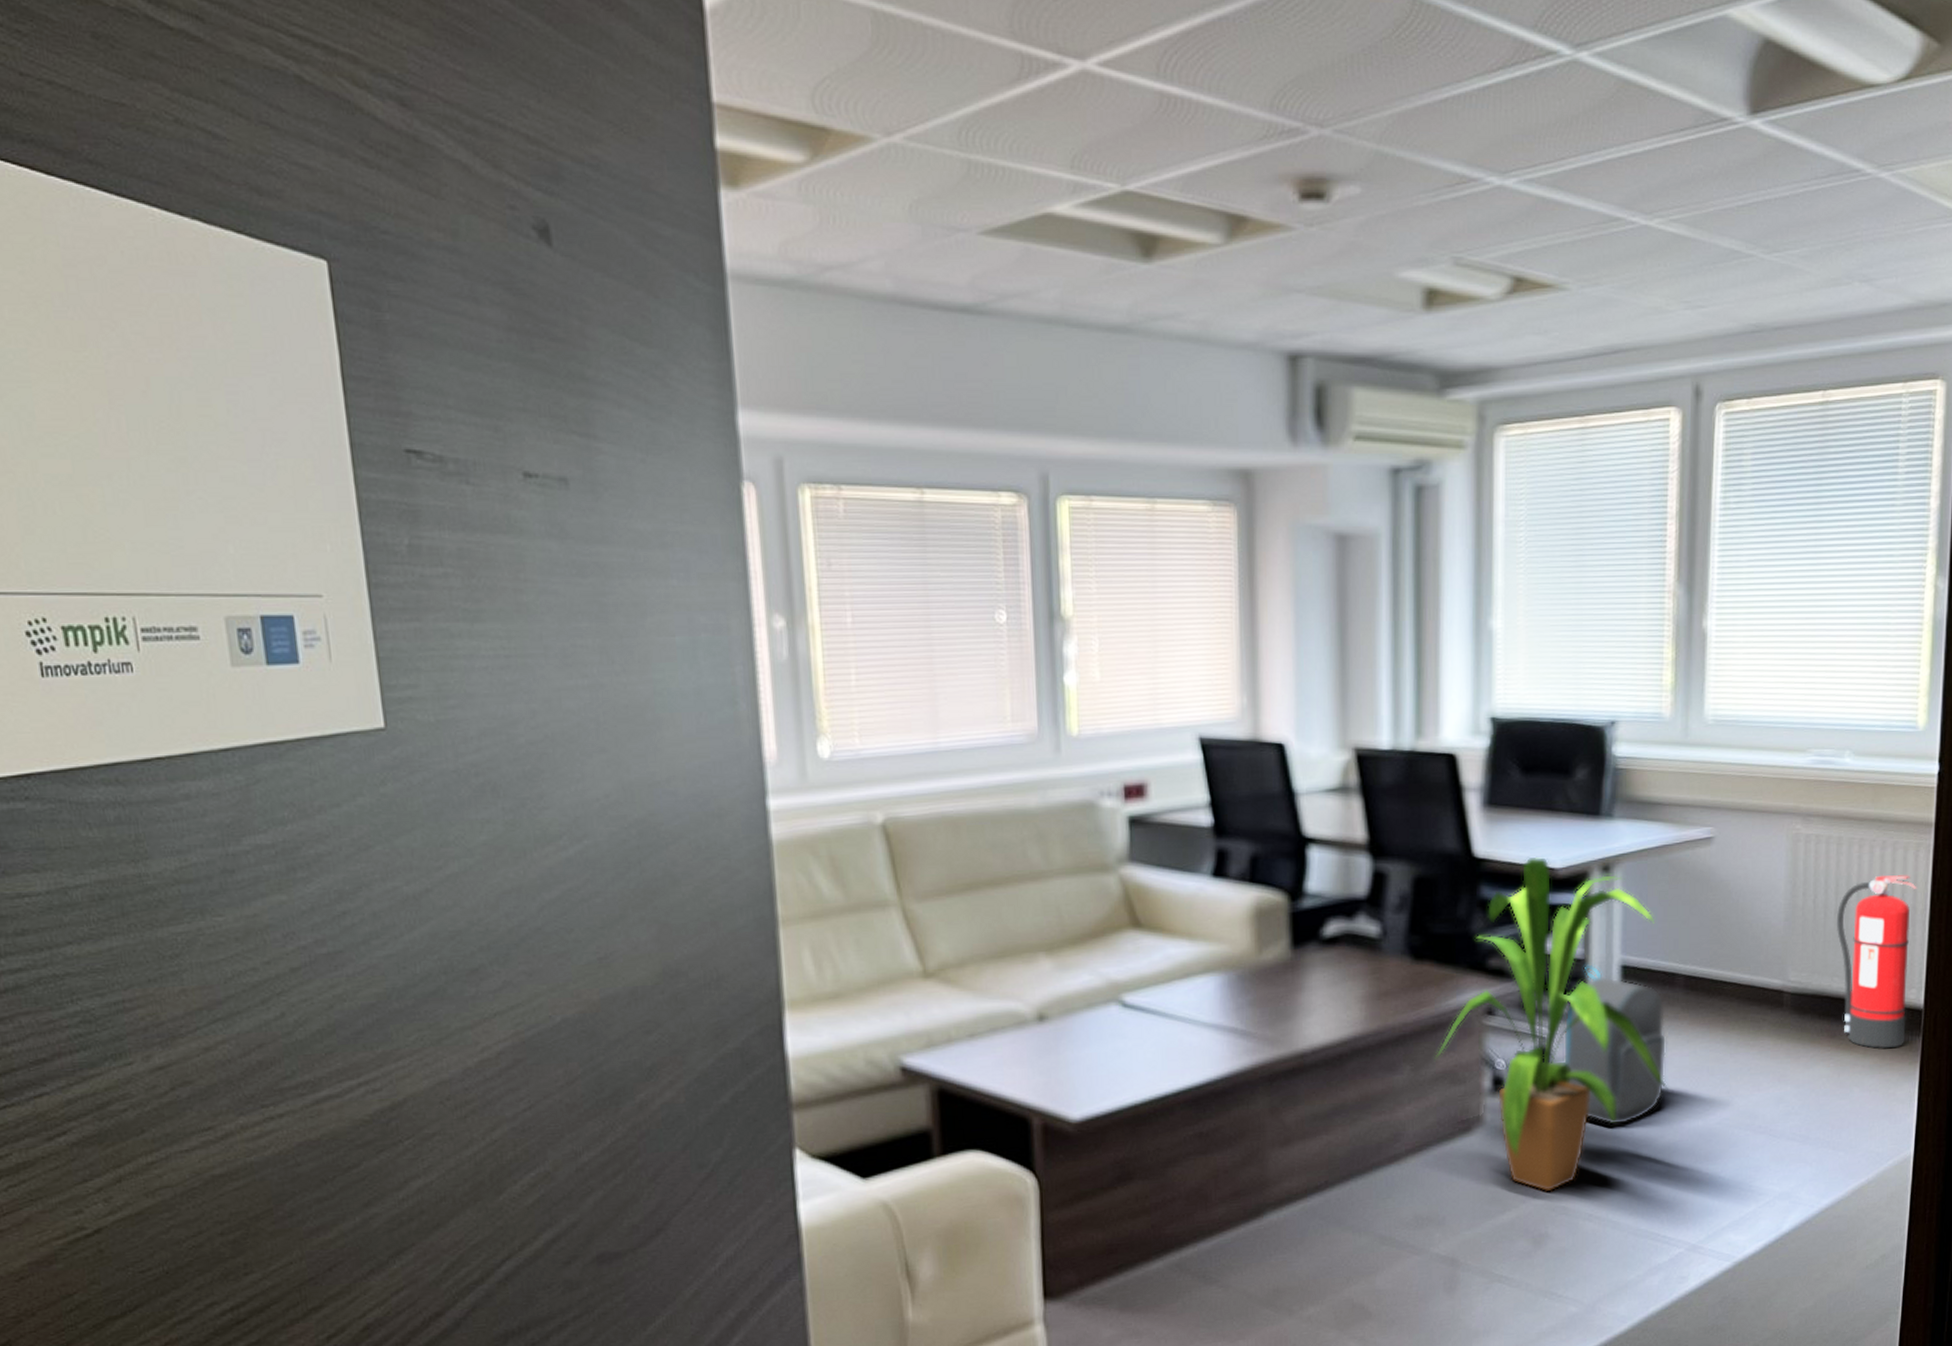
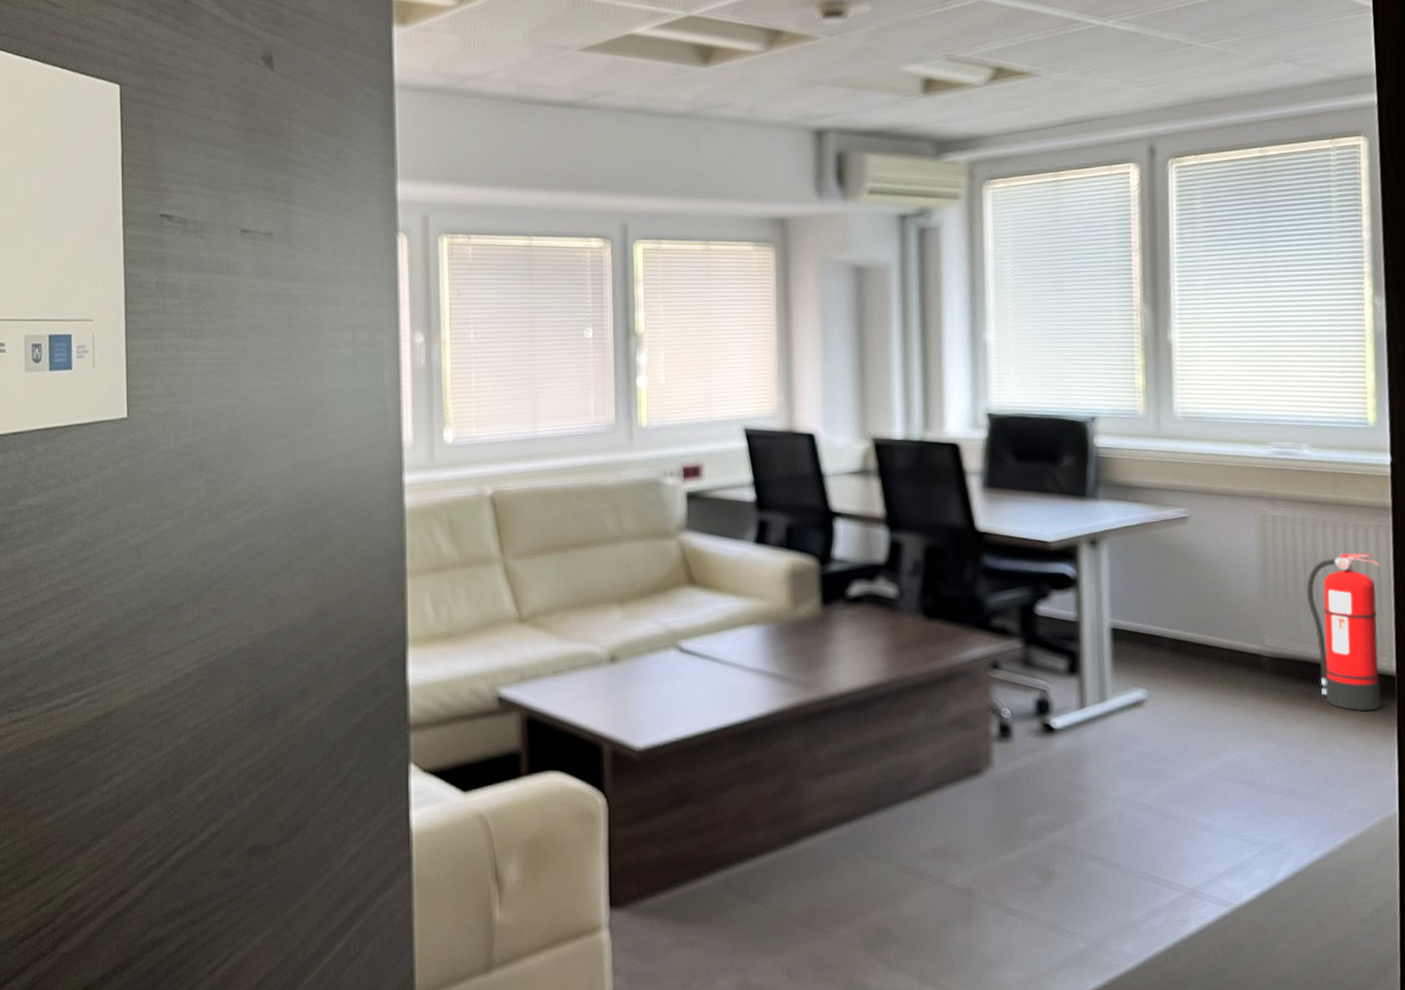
house plant: present [1434,856,1668,1192] -> none [947,531,1160,832]
backpack: present [1563,964,1667,1126] -> none [1061,626,1157,773]

